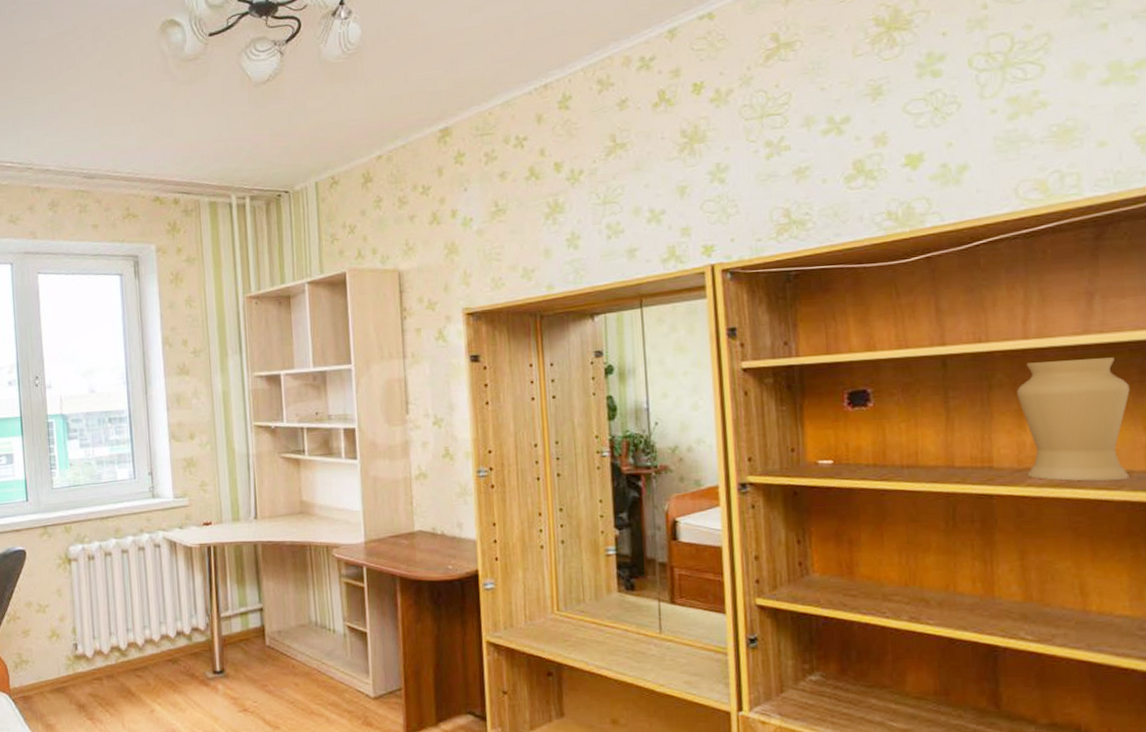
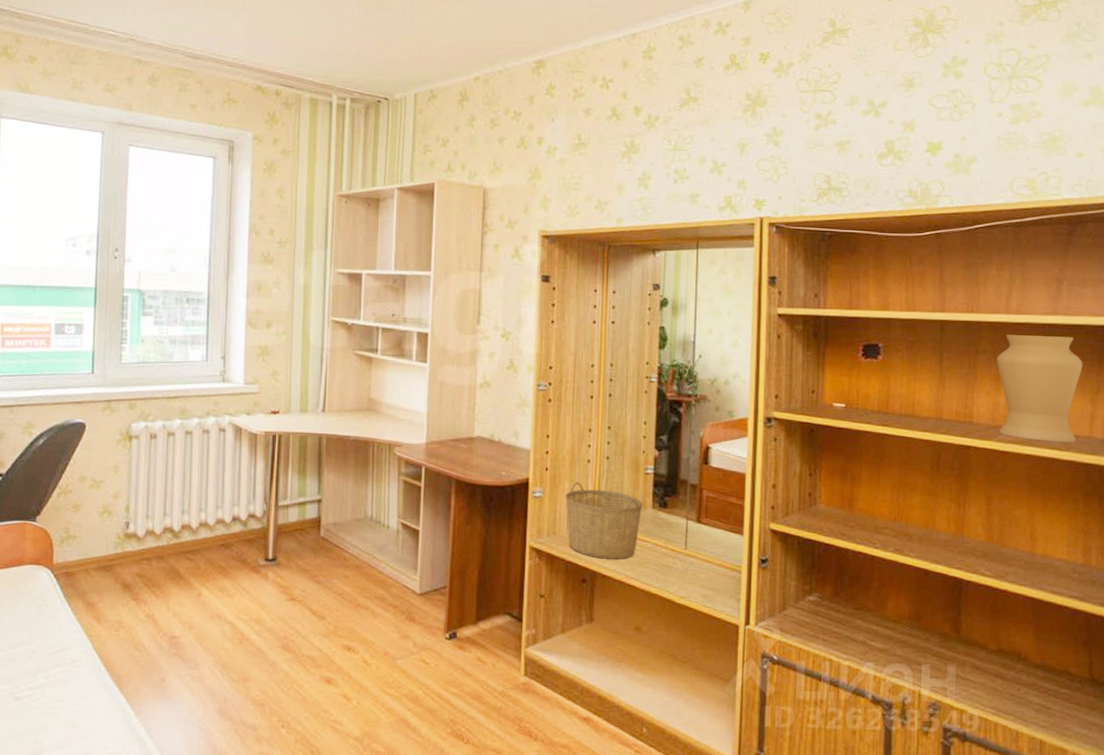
basket: none [518,570,607,650] -> present [564,482,643,560]

